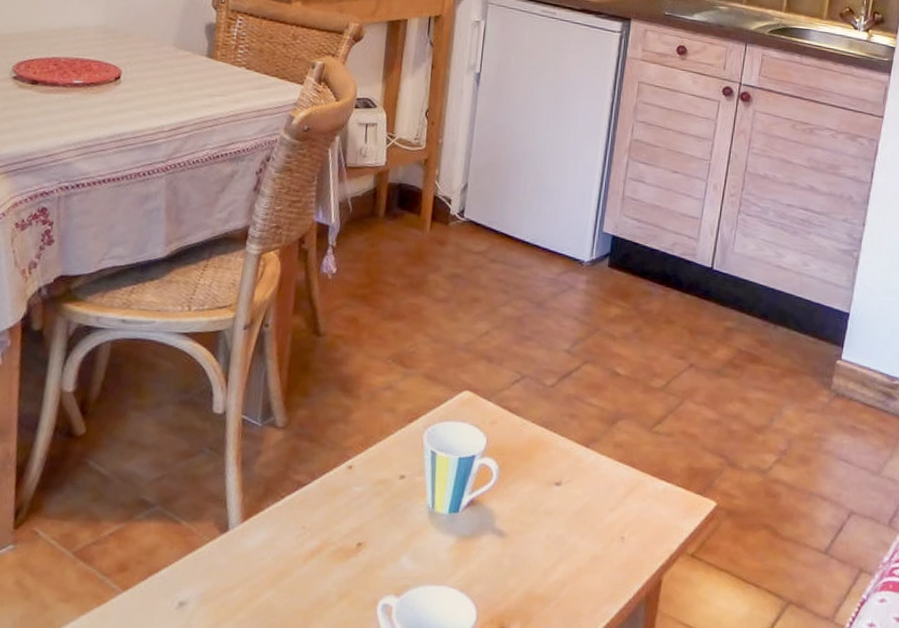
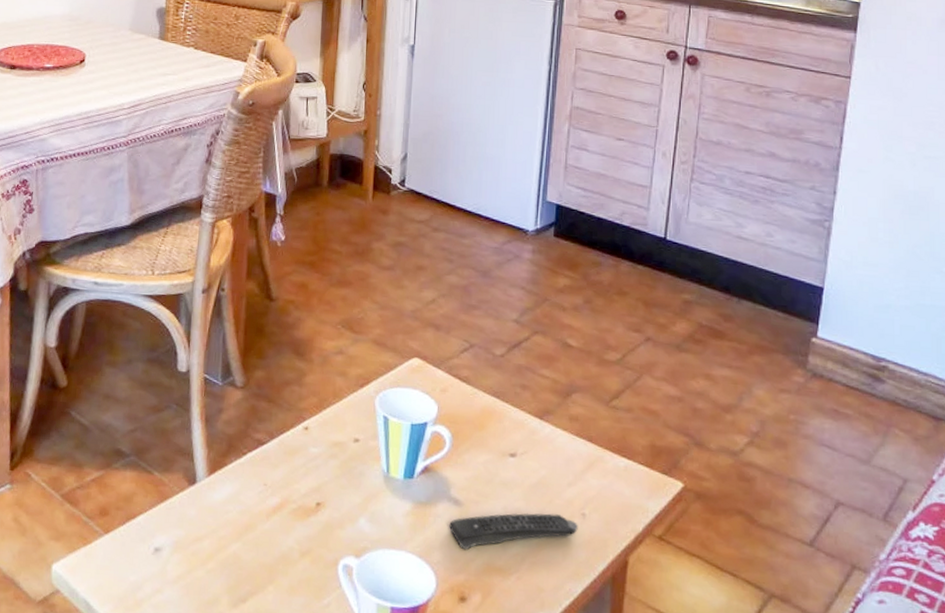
remote control: none [492,539,617,580] -> present [449,513,578,549]

